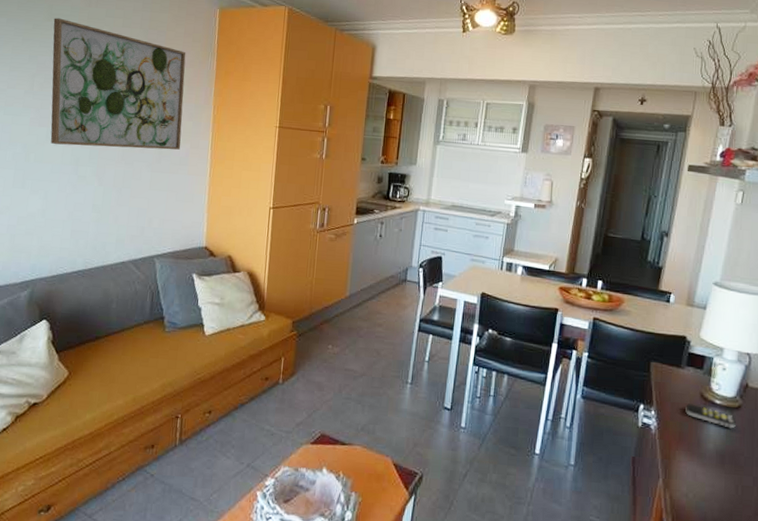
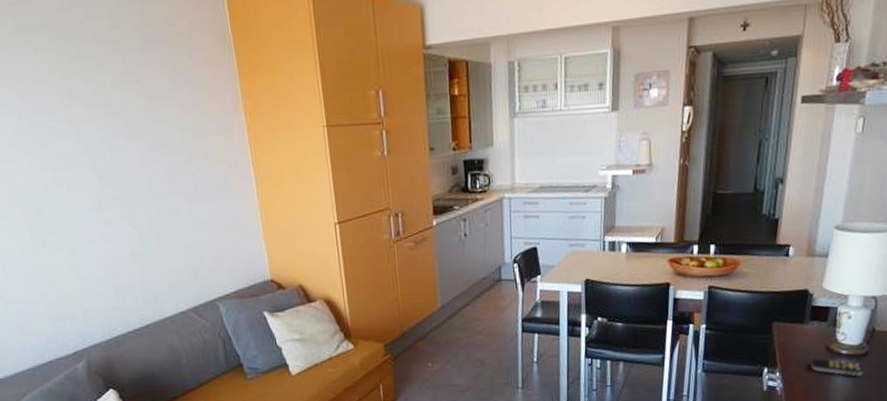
wall art: present [50,18,186,150] -> none [23,29,217,189]

